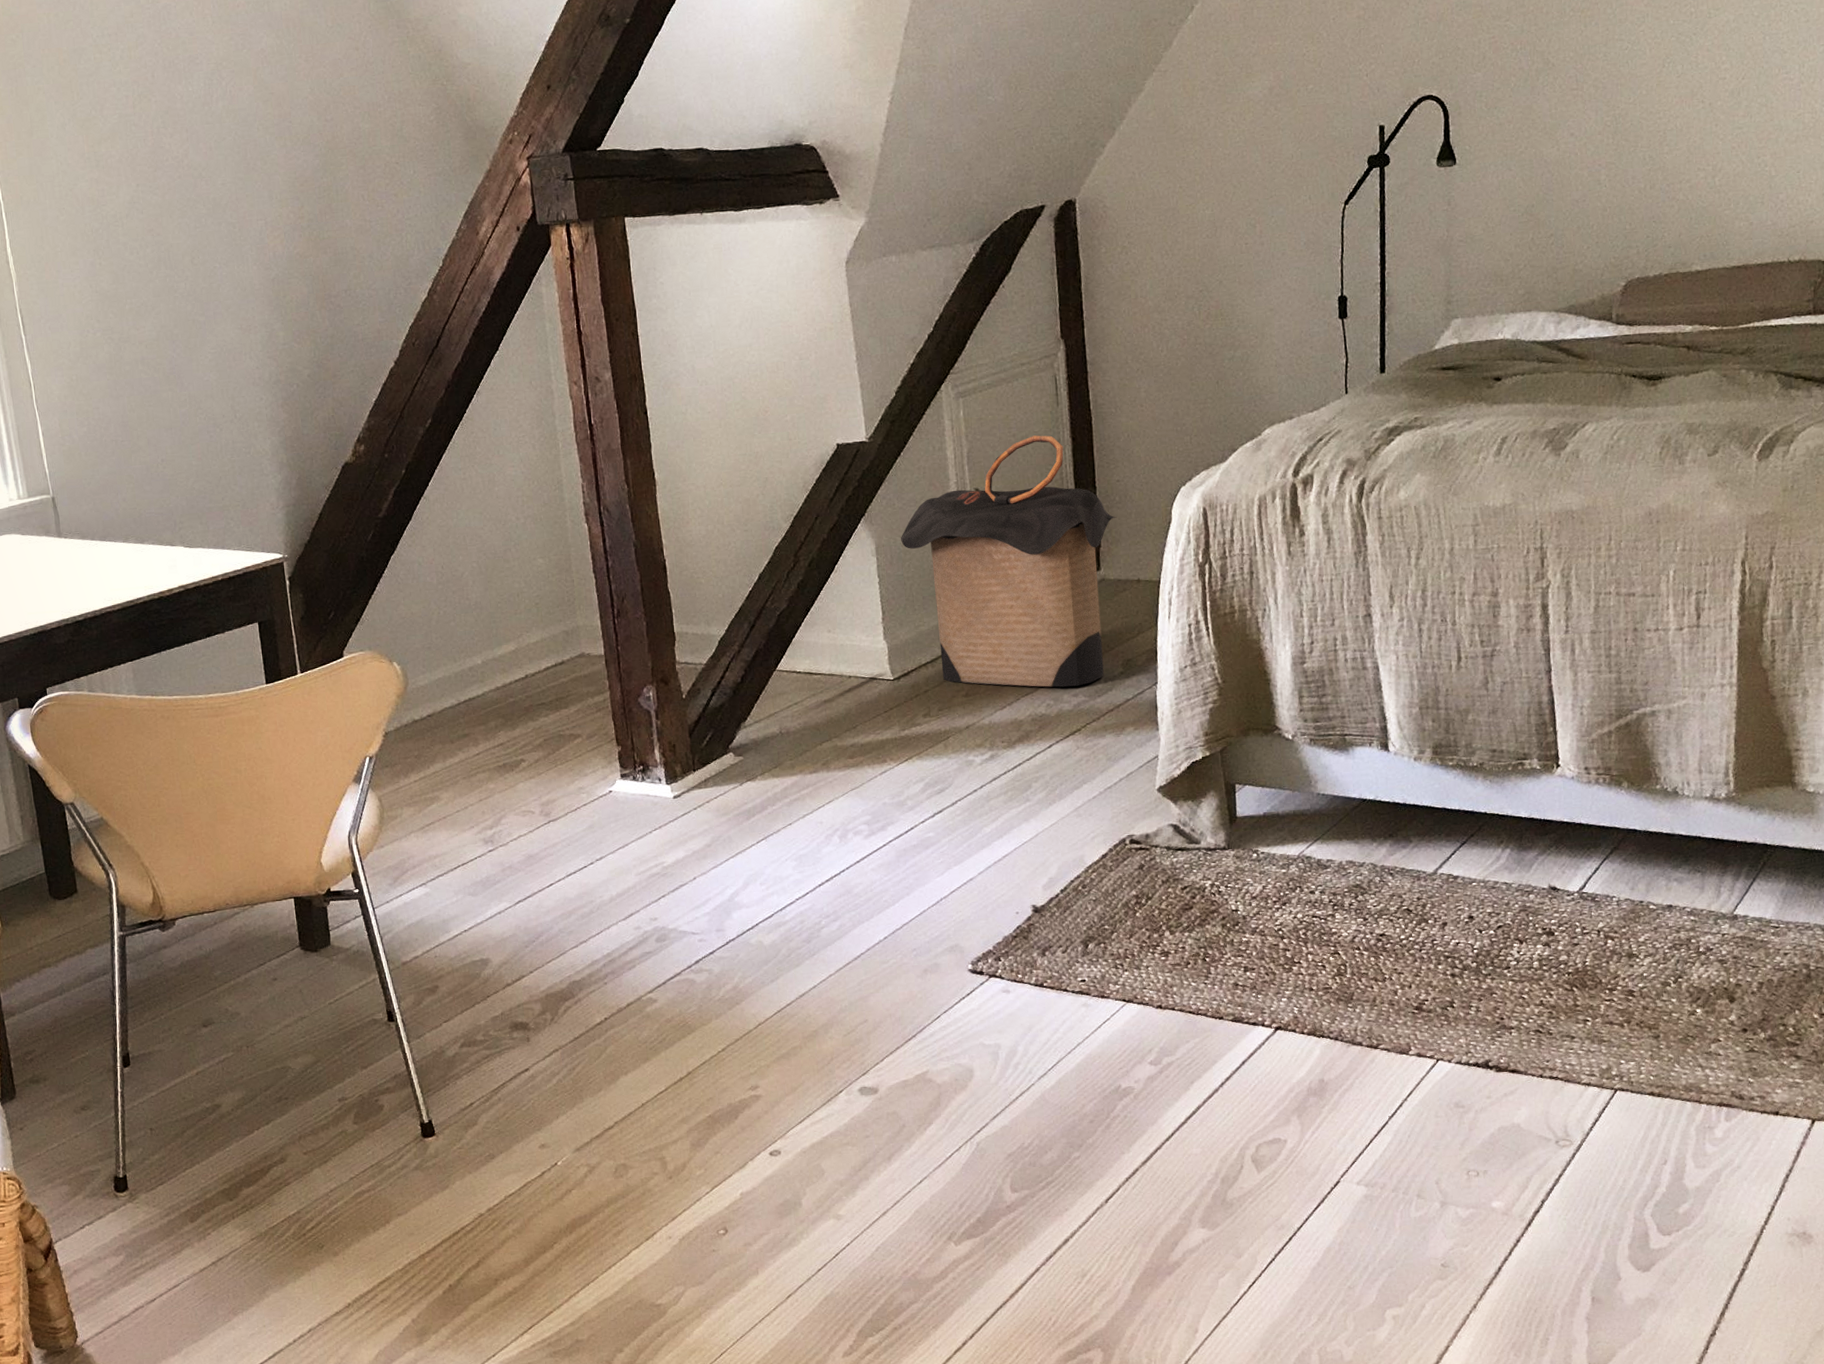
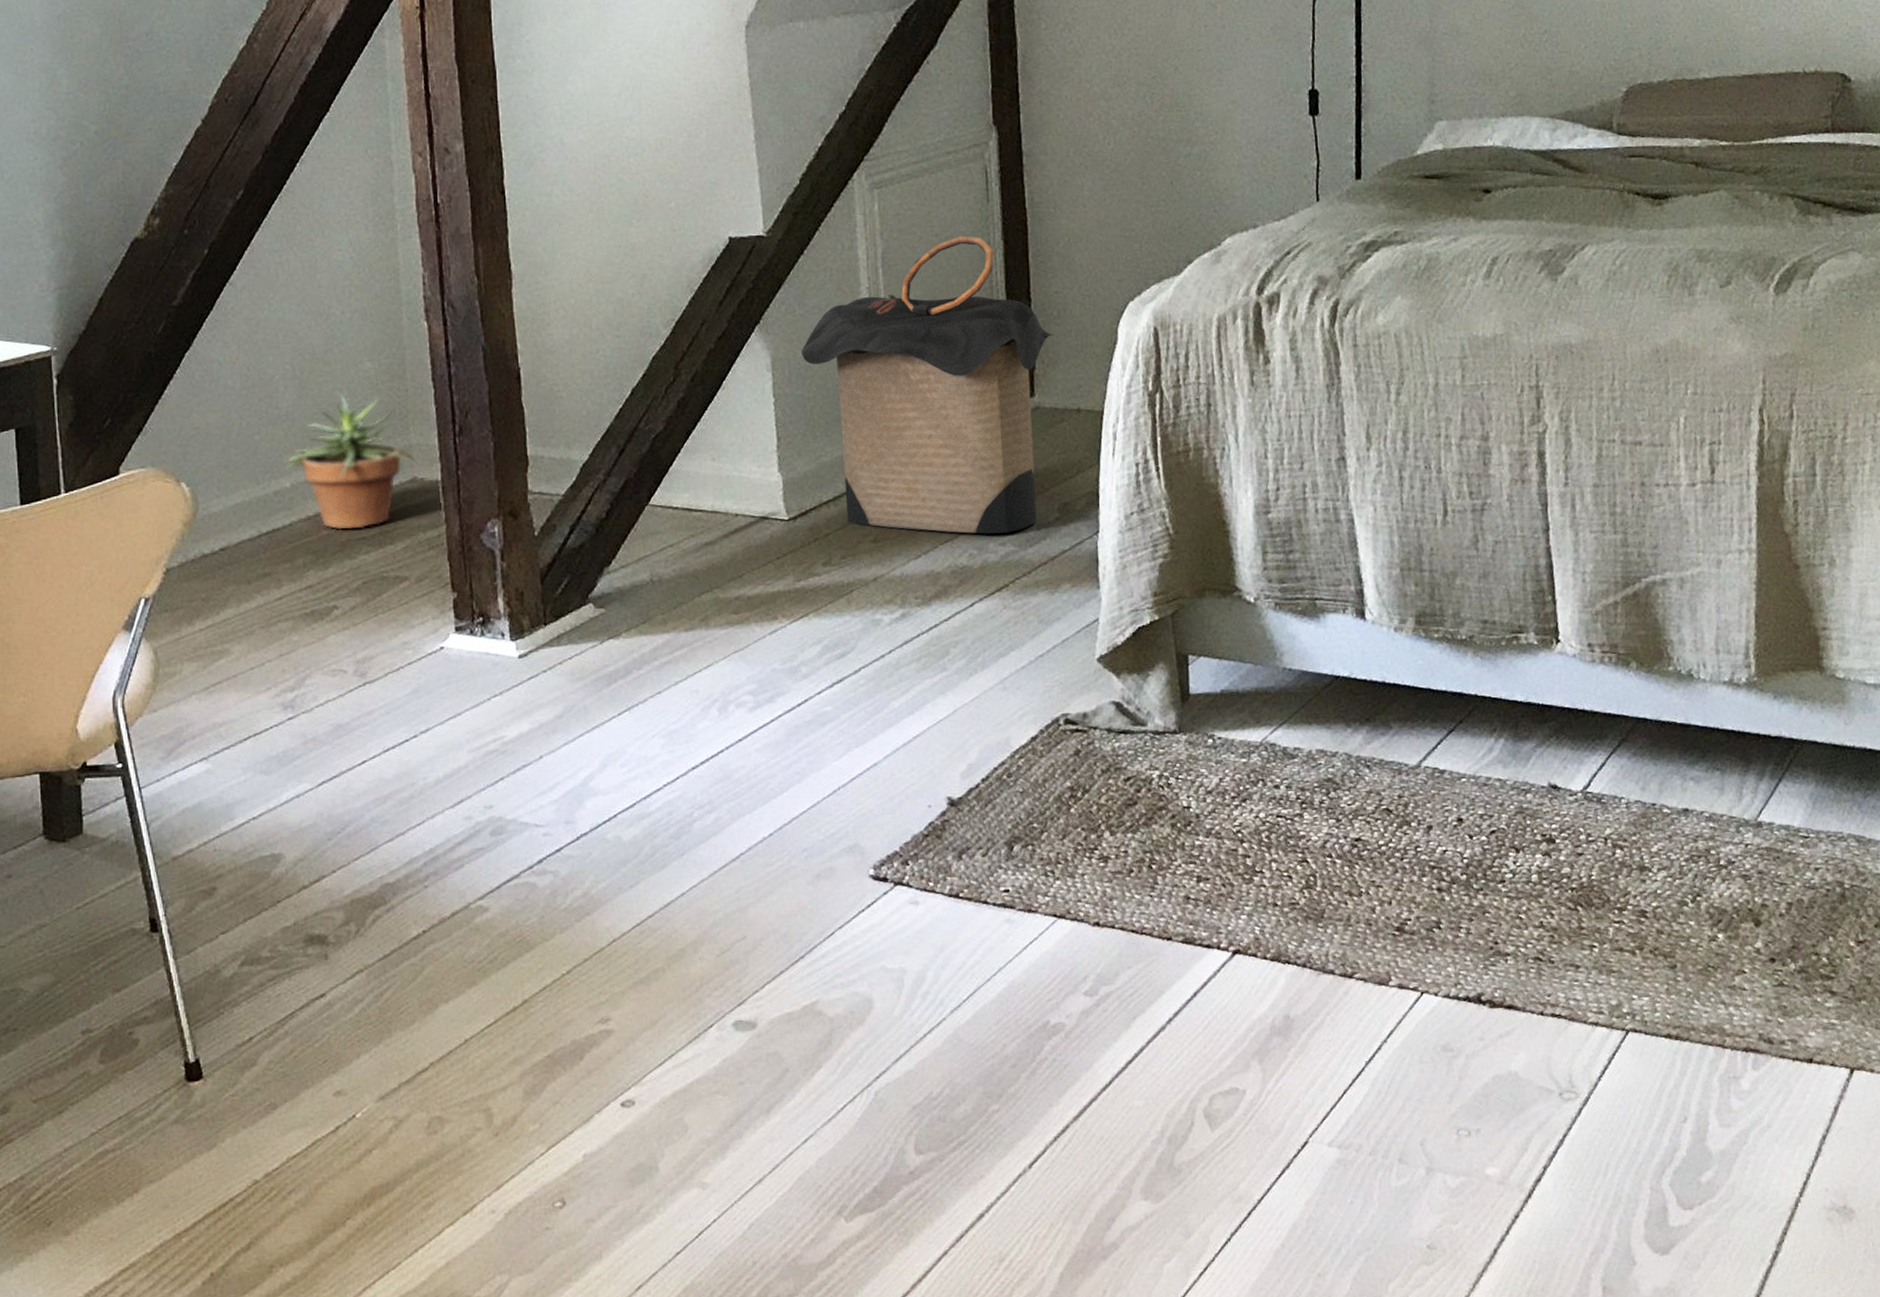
potted plant: none [476,586,584,698] -> present [284,394,418,530]

